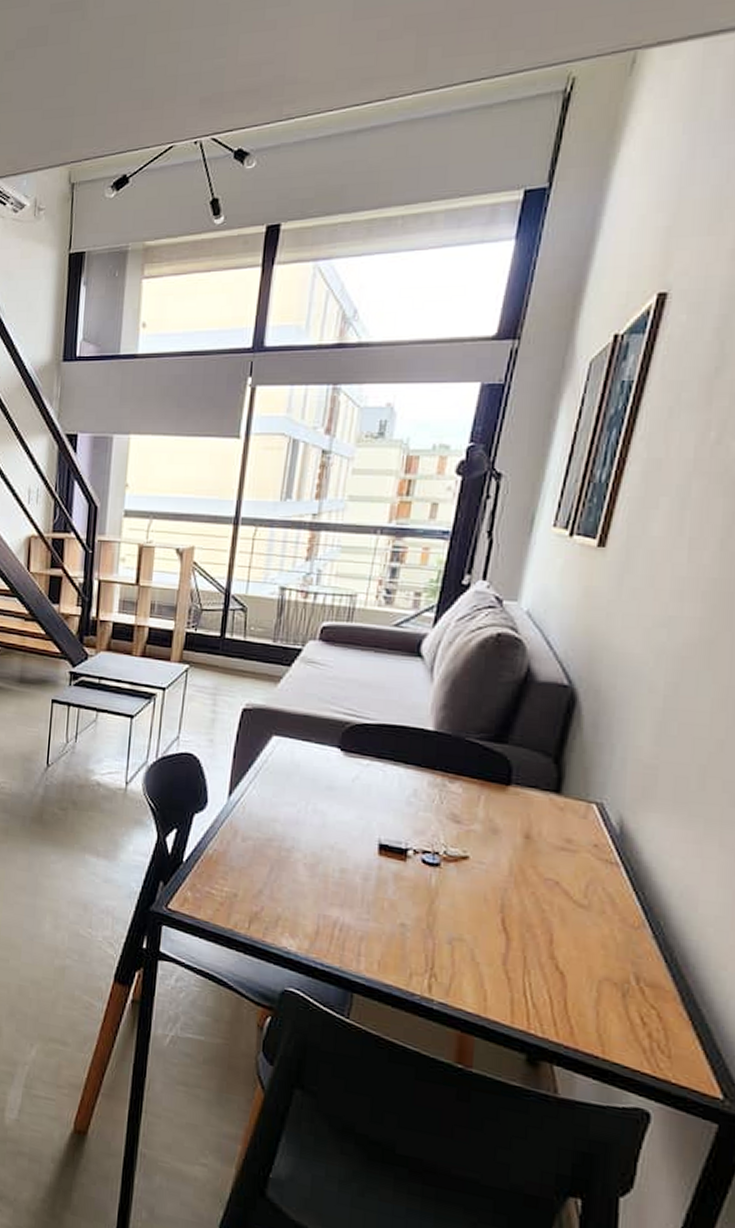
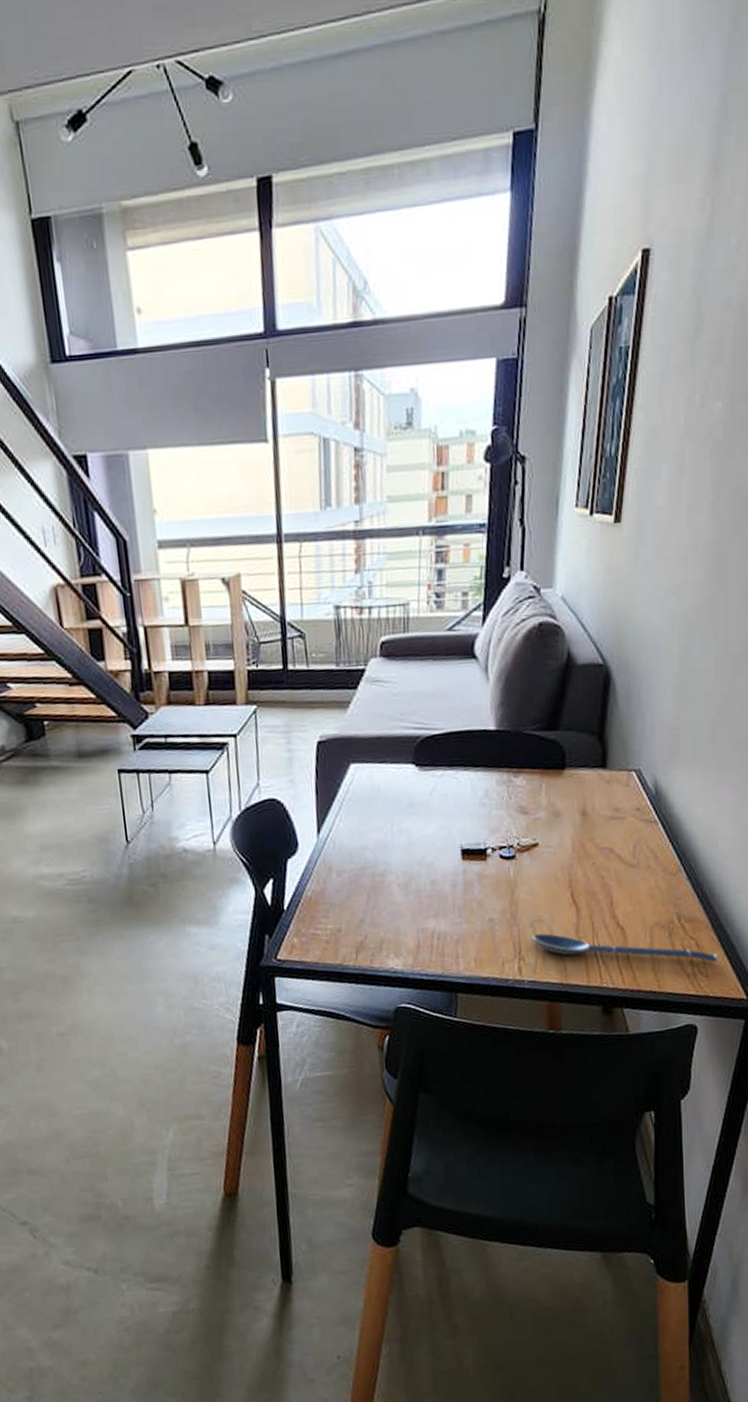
spoon: none [449,952,688,1044] -> present [532,933,719,963]

